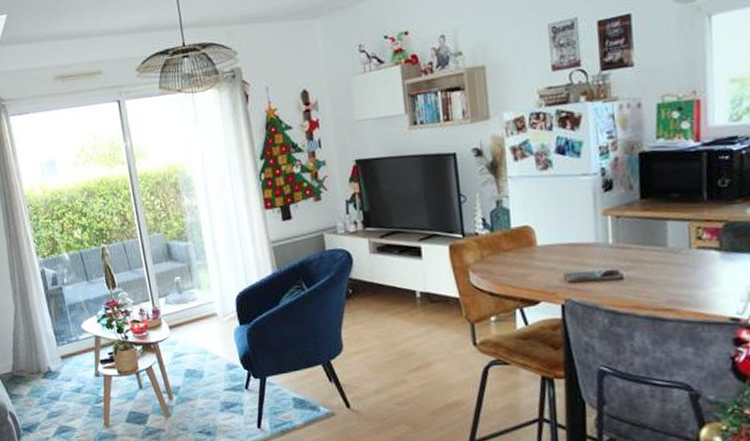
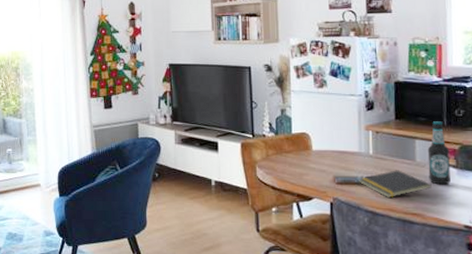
notepad: none [596,259,688,294] -> present [359,170,432,199]
bottle: none [682,196,712,273] -> present [427,121,451,185]

